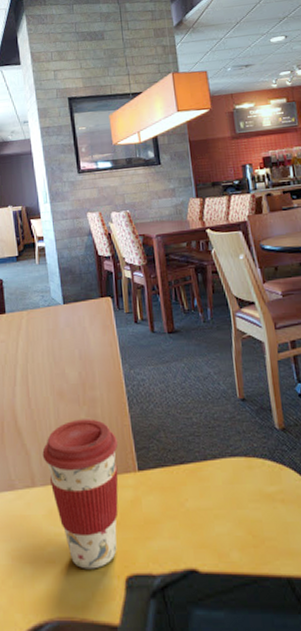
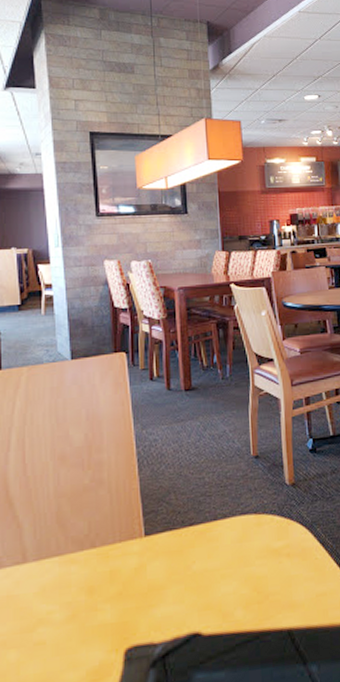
coffee cup: present [42,419,119,569] -> none [37,484,125,647]

